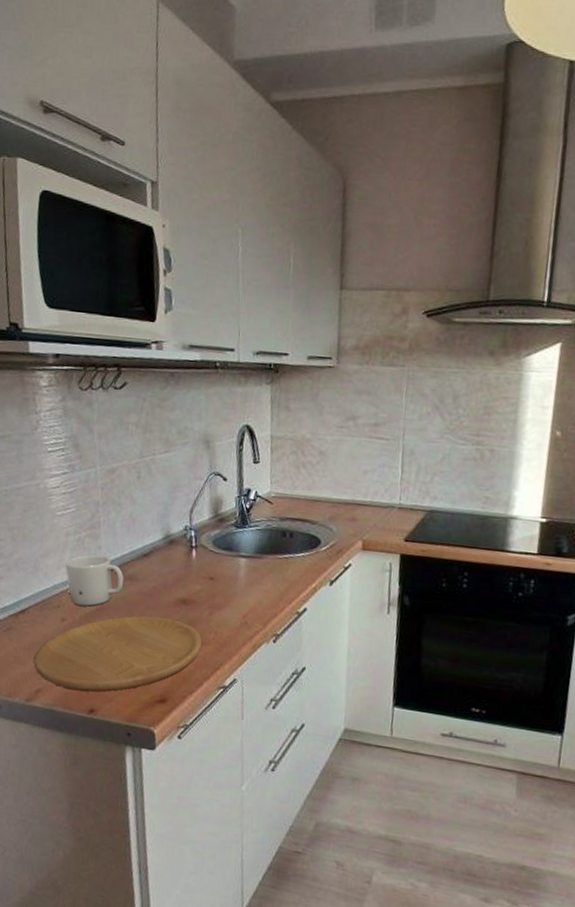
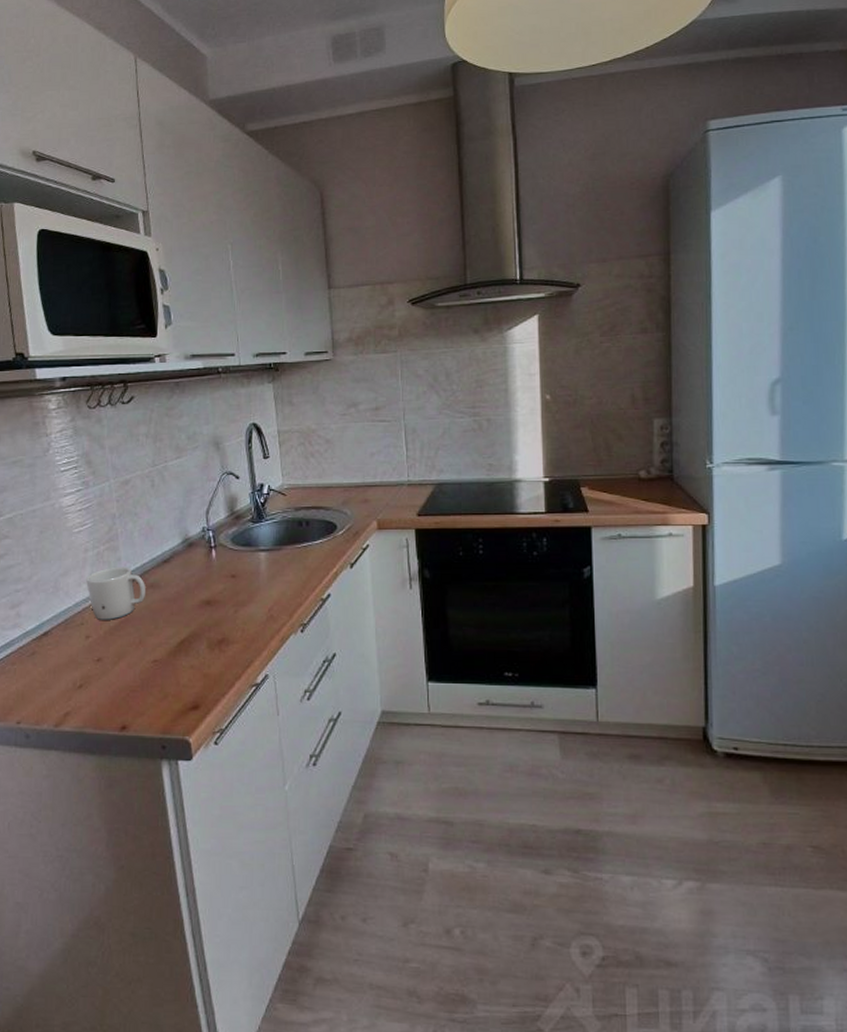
cutting board: present [34,616,203,692] -> none [60,622,231,709]

